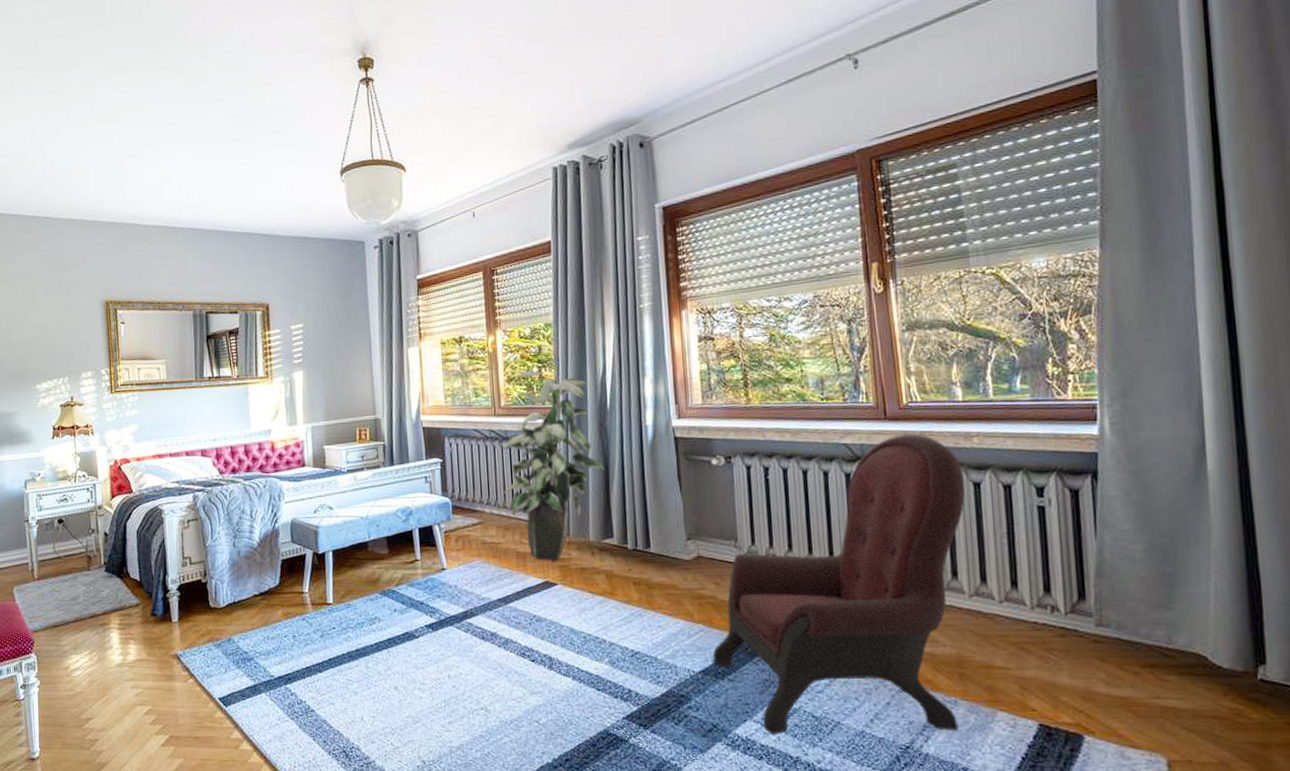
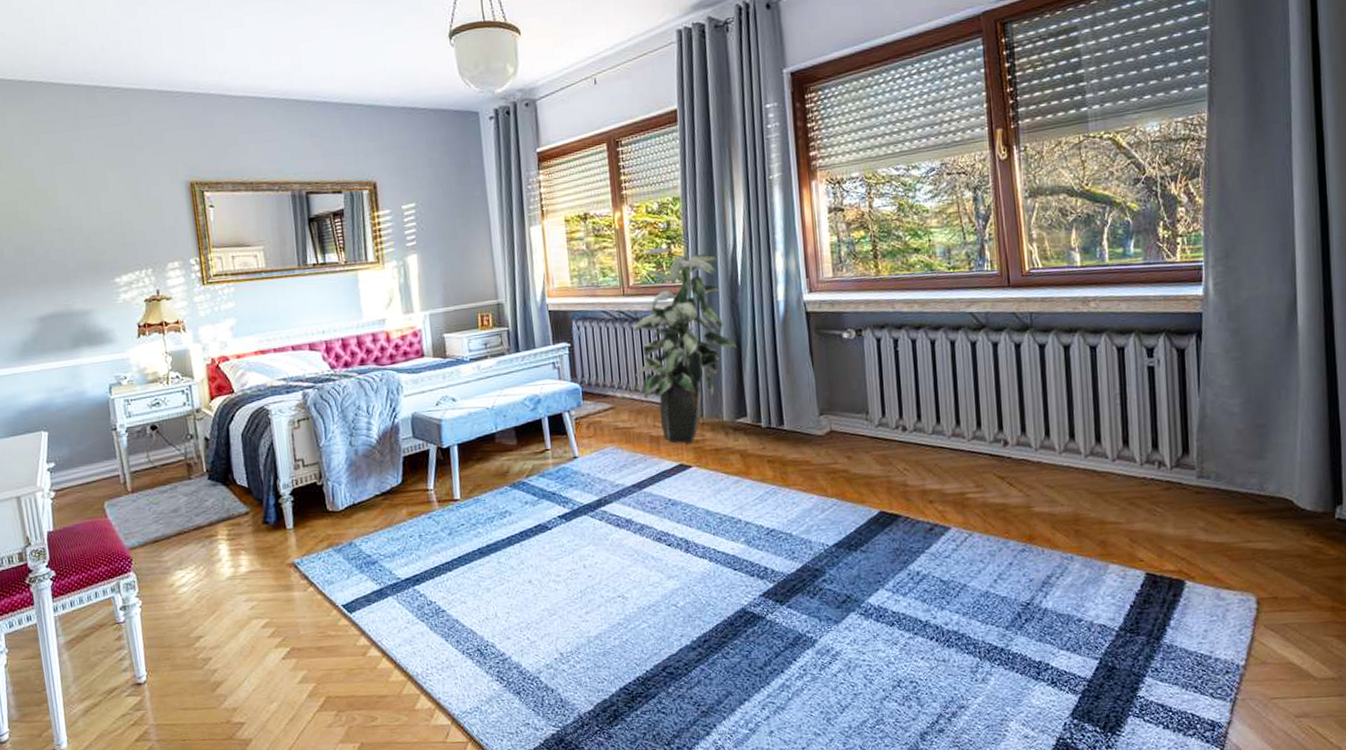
armchair: present [712,434,965,735] -> none [845,300,1082,602]

